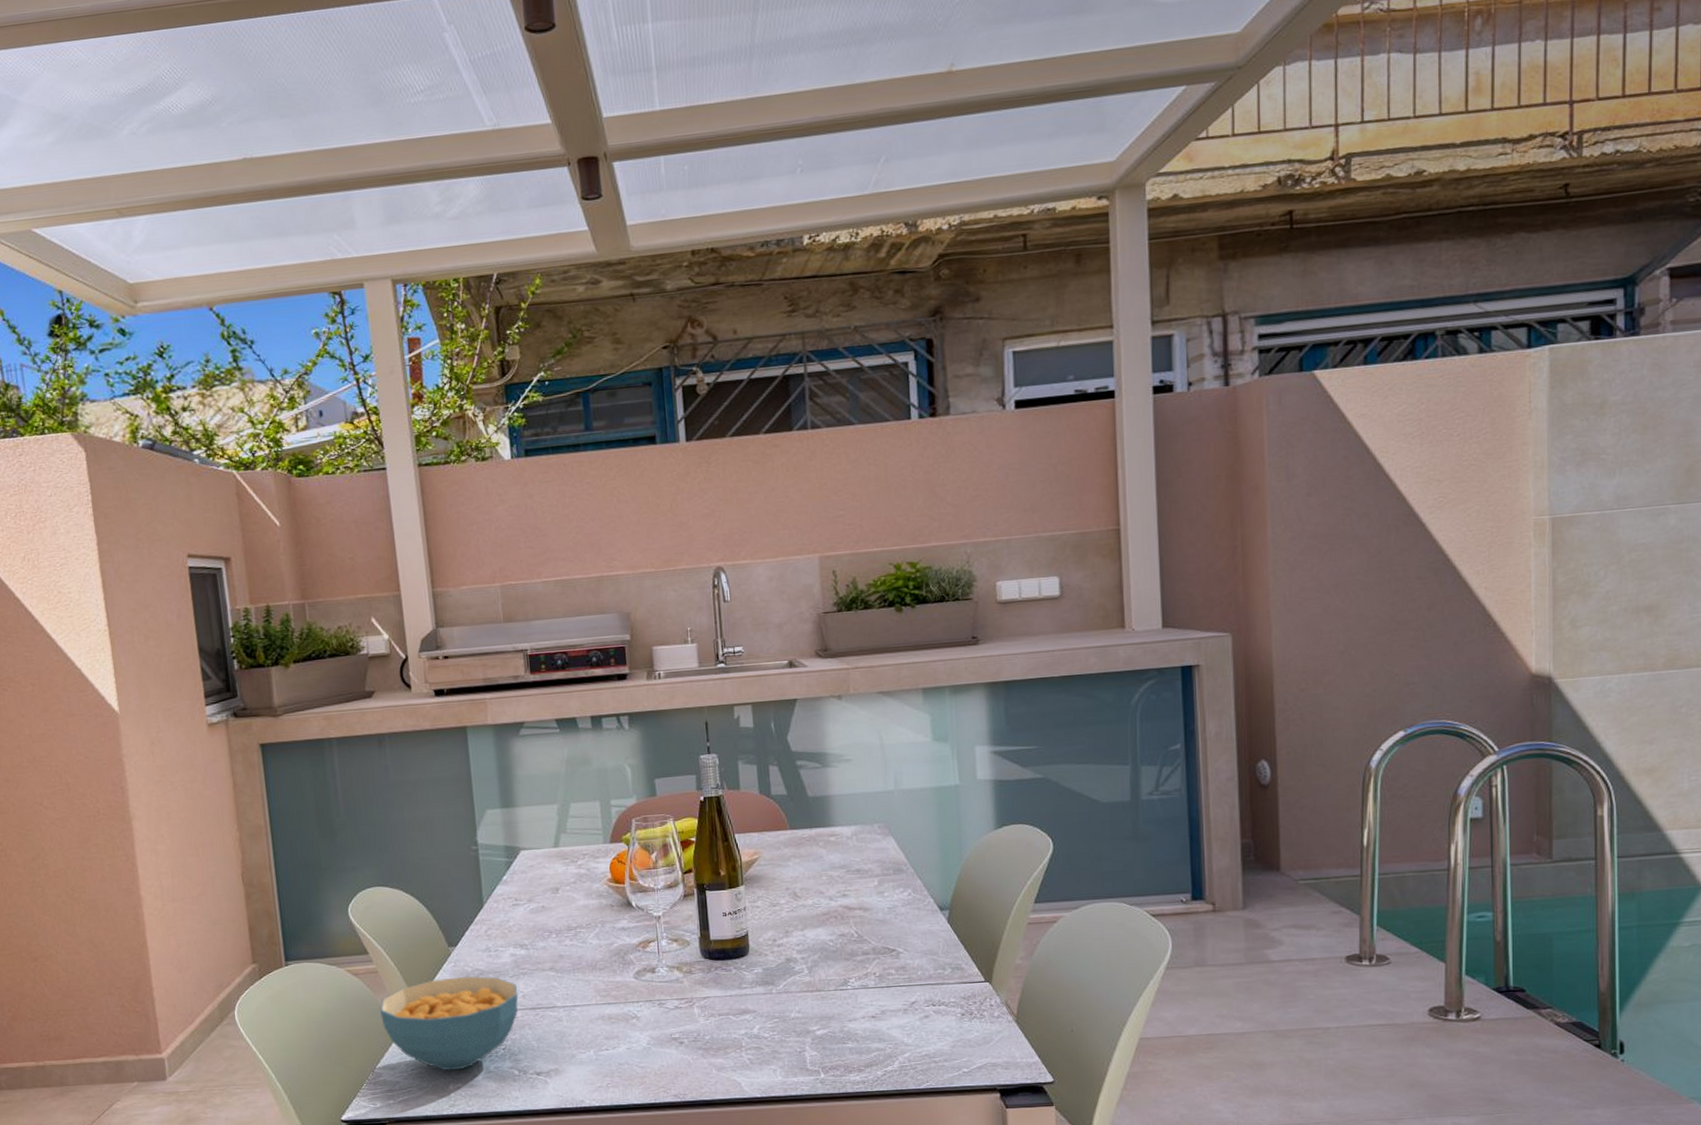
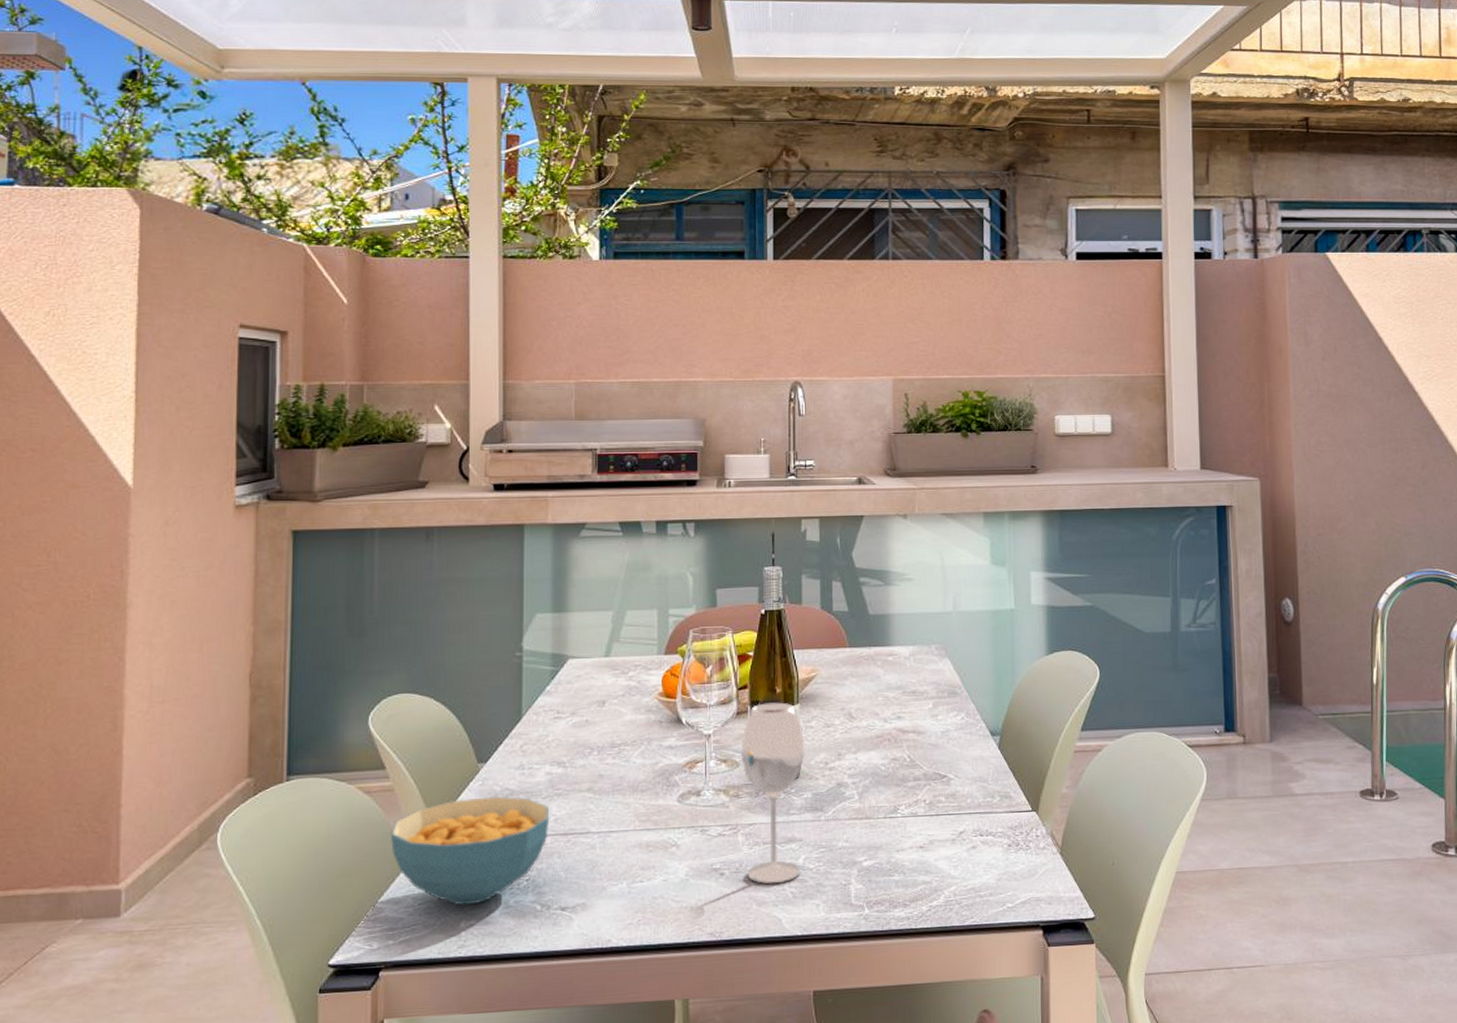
wineglass: none [689,884,756,1052] -> present [740,702,804,884]

